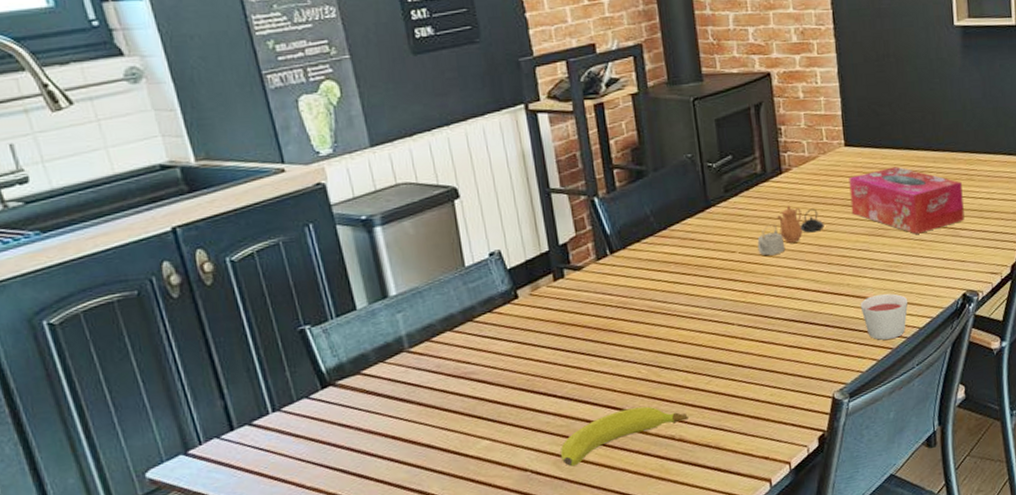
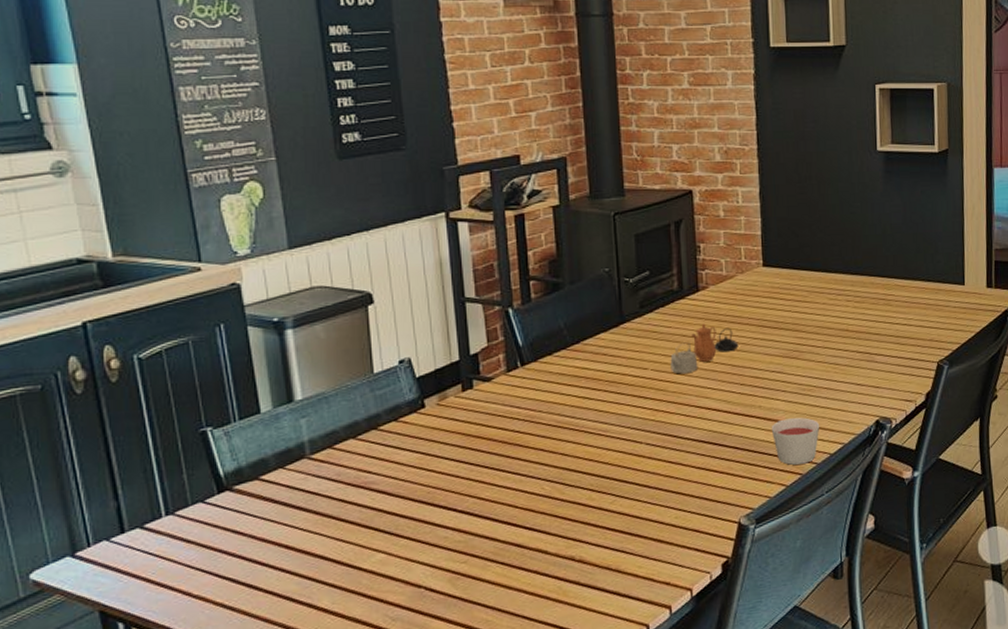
fruit: present [560,406,690,467] -> none [456,524,591,585]
tissue box: present [848,166,965,234] -> none [765,289,881,358]

